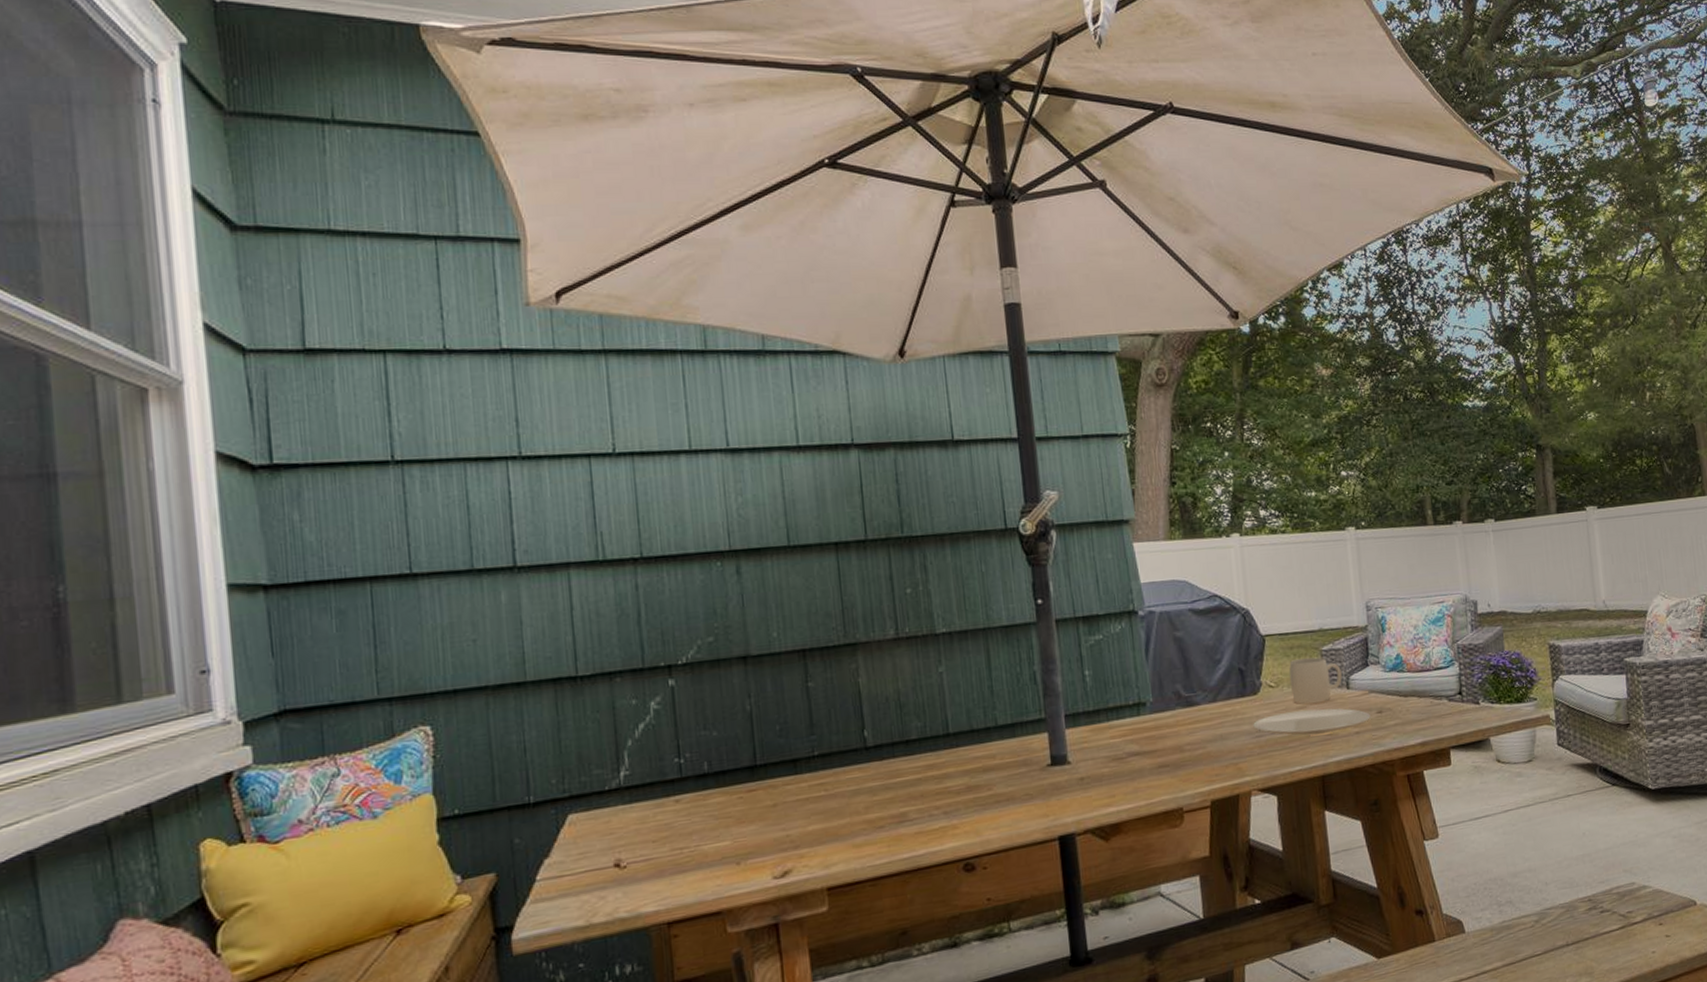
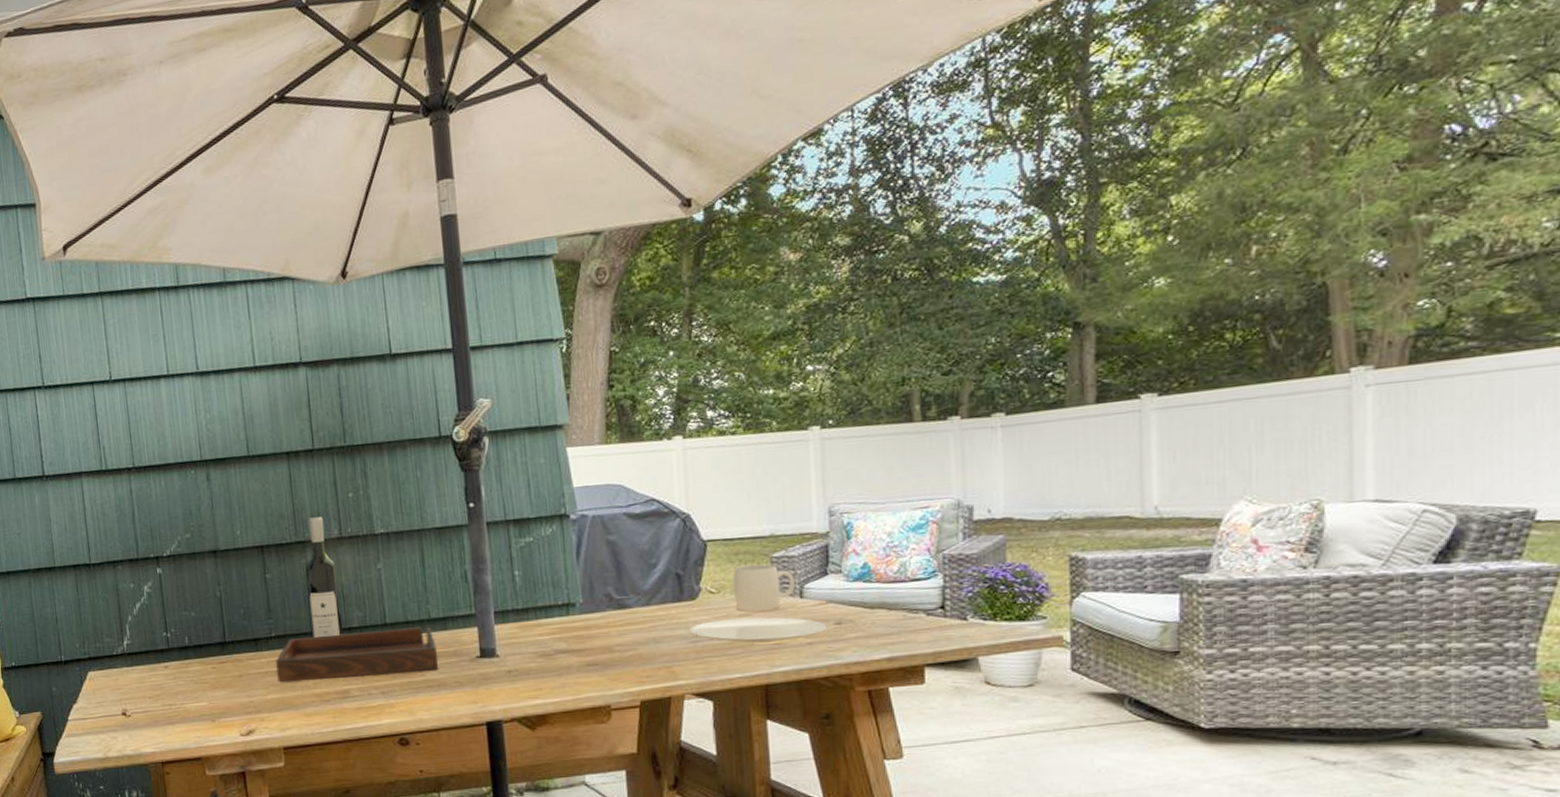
serving tray: none [819,734,1006,809] -> present [276,626,438,682]
bottle: none [855,615,900,754] -> present [305,517,344,638]

